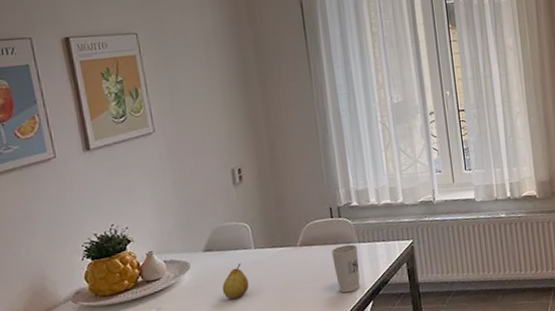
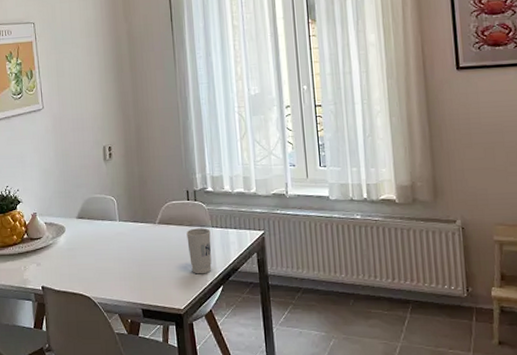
fruit: present [222,263,250,300] -> none [90,233,113,266]

